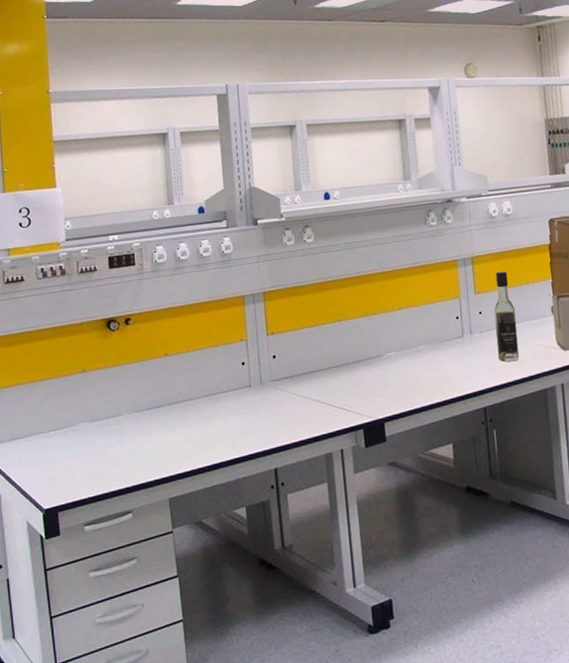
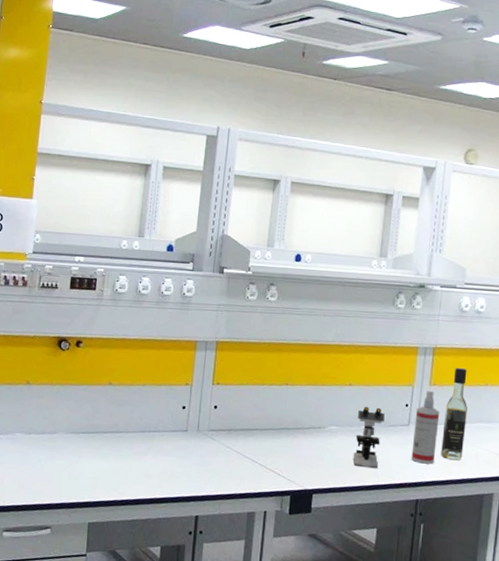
microscope: none [412,325,442,387] -> present [352,406,385,469]
spray bottle: none [467,299,494,371] -> present [411,391,440,464]

